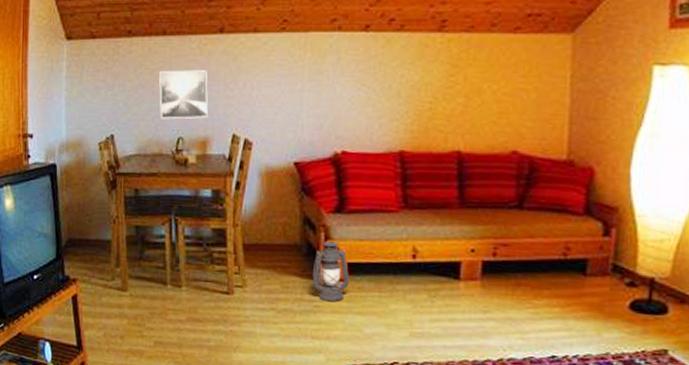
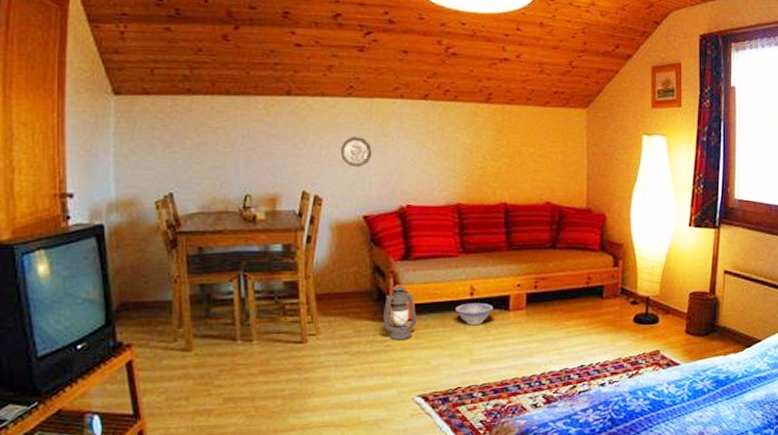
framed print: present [159,70,208,119] -> none [223,129,276,177]
decorative plate: none [272,75,306,109] -> present [340,137,372,168]
decorative bowl: none [393,266,440,293] -> present [455,302,493,325]

